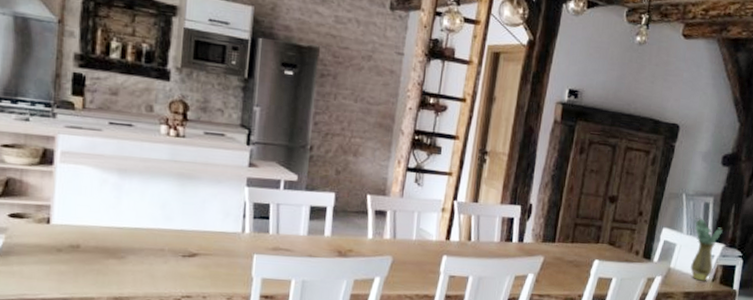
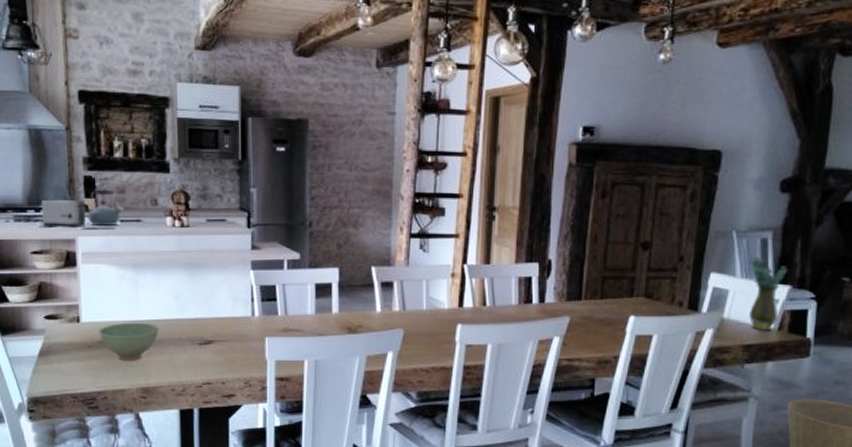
toaster: none [19,91,72,125] -> present [42,199,86,227]
bowl: none [71,228,141,269] -> present [99,322,160,361]
kettle: none [72,88,115,128] -> present [87,189,124,227]

